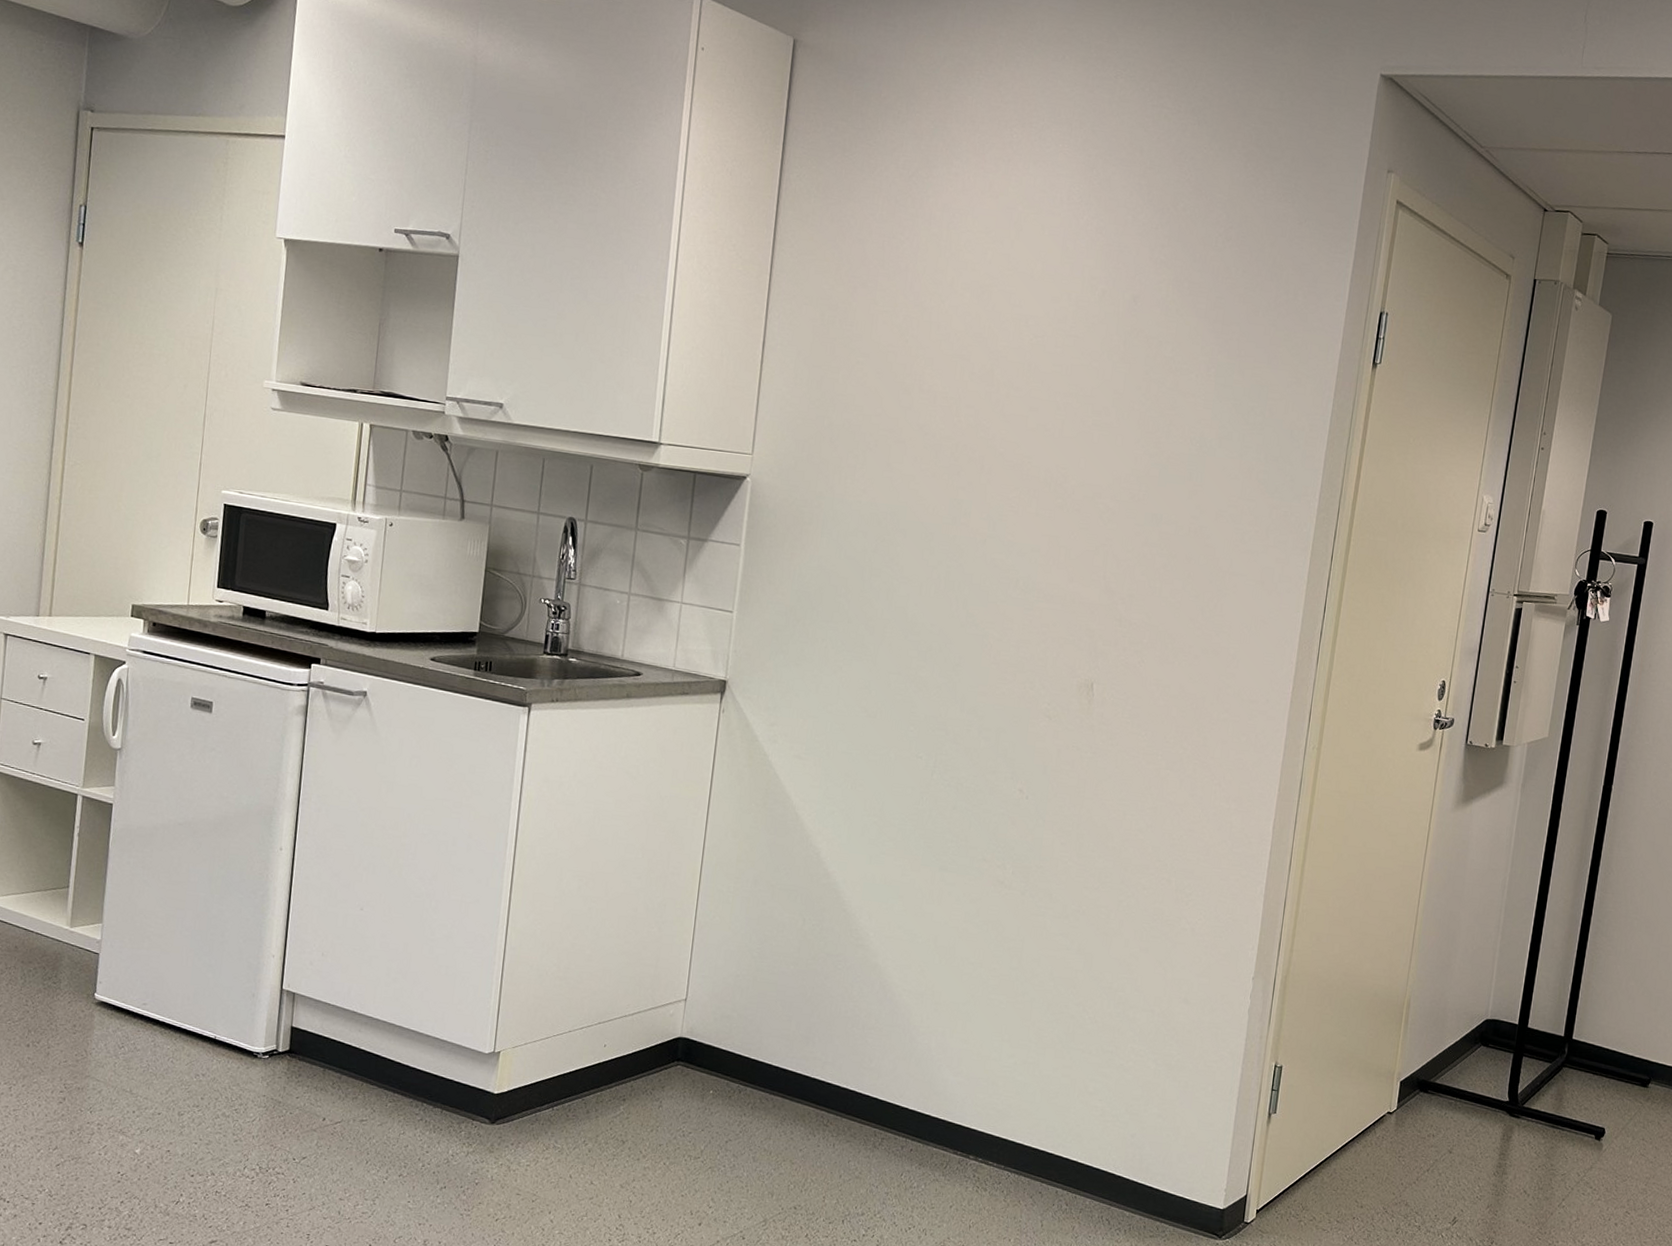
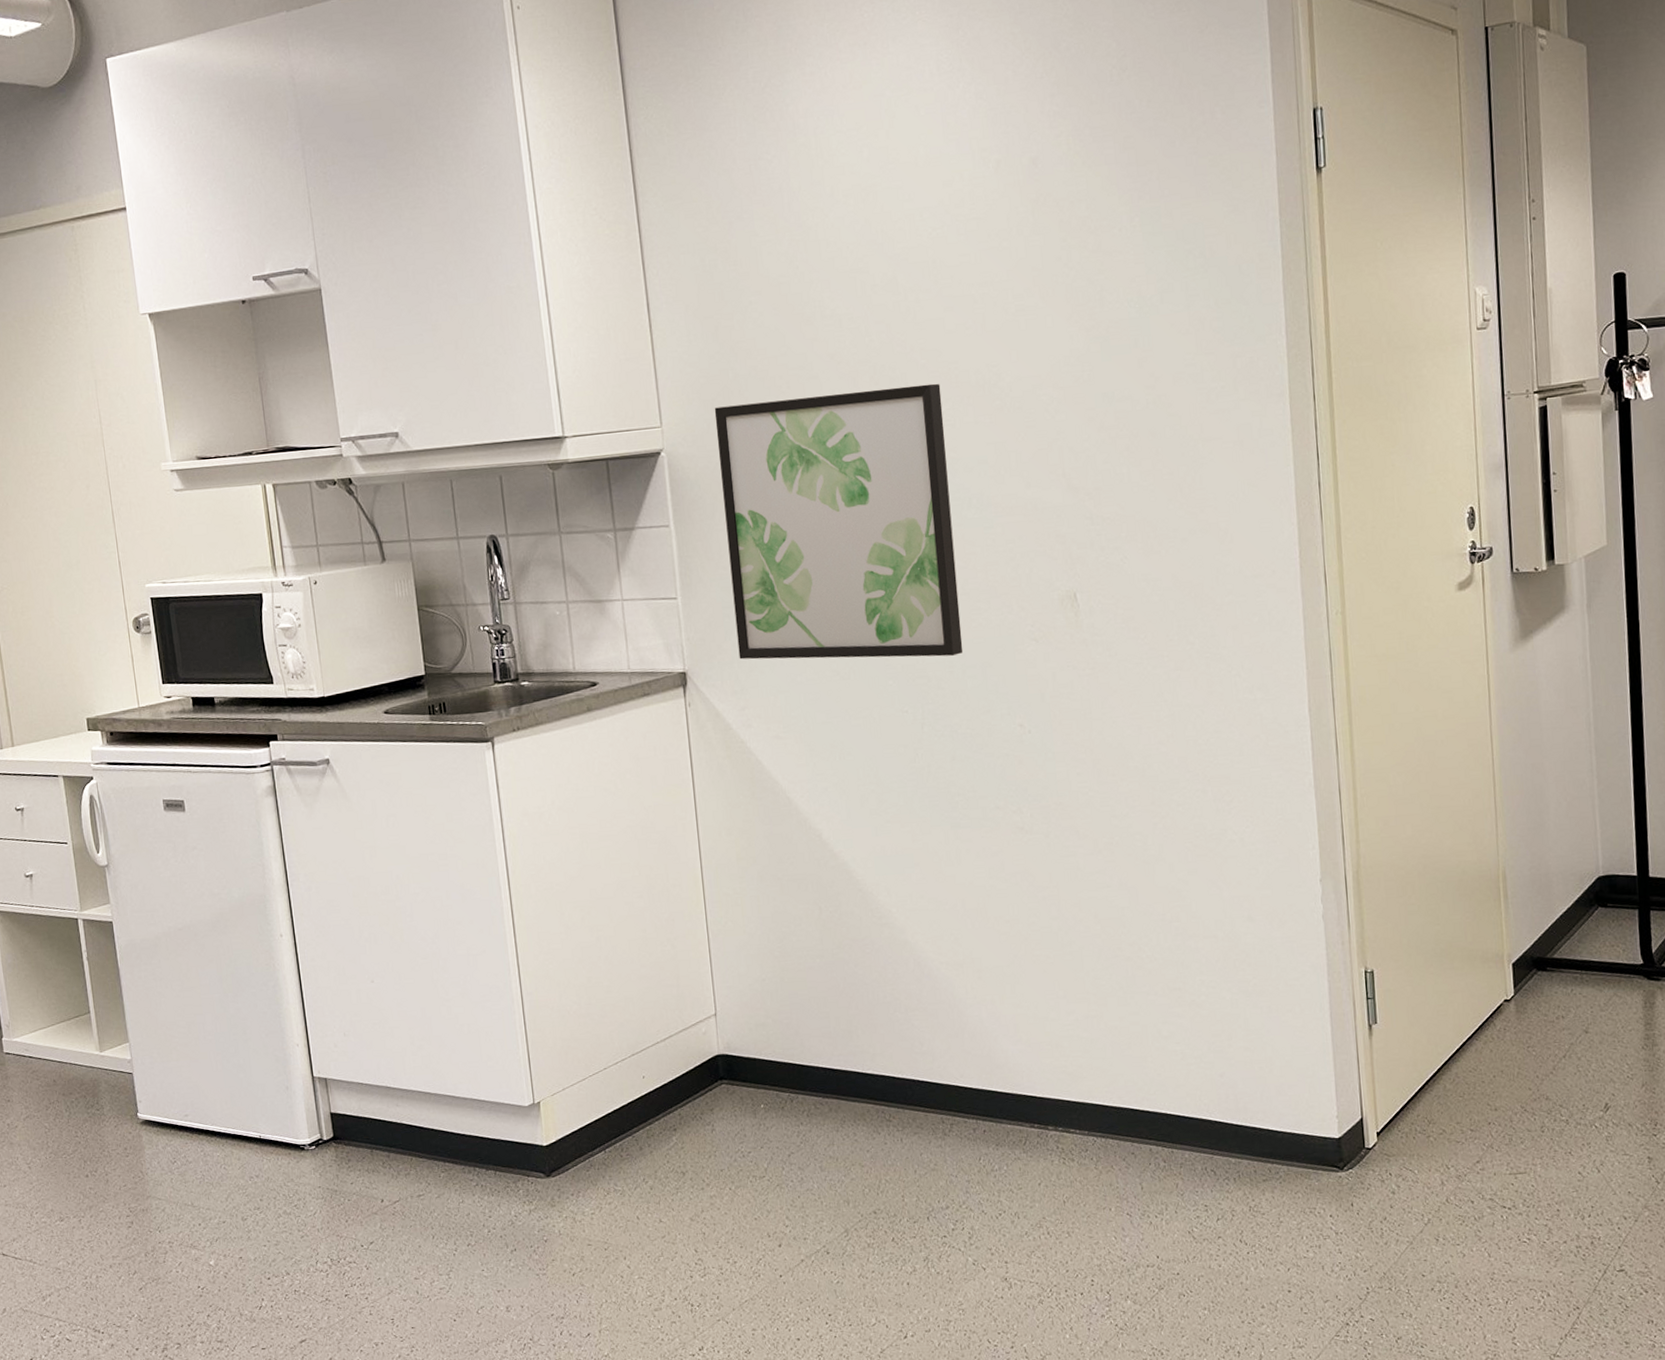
wall art: none [778,448,1012,717] -> present [714,383,963,660]

